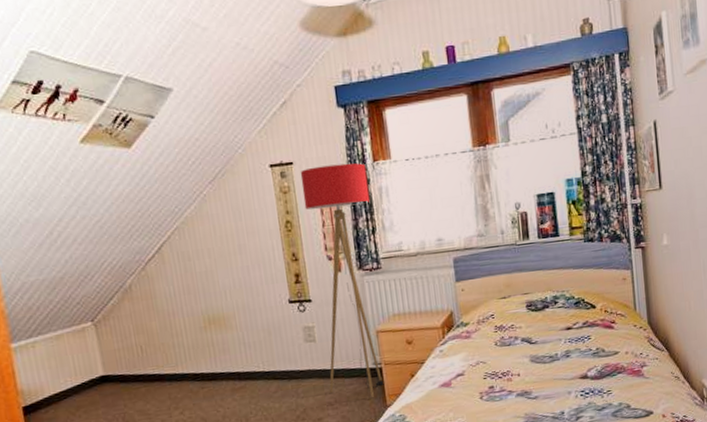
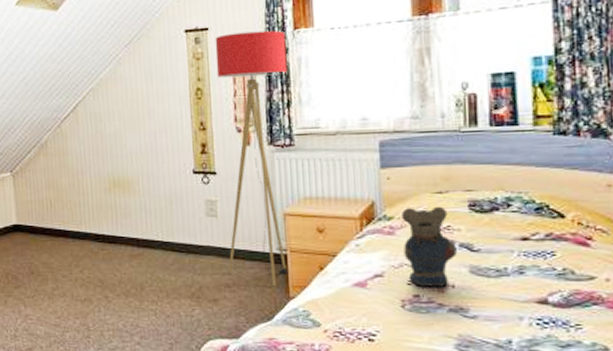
teddy bear: none [475,309,520,379] -> present [402,206,457,287]

